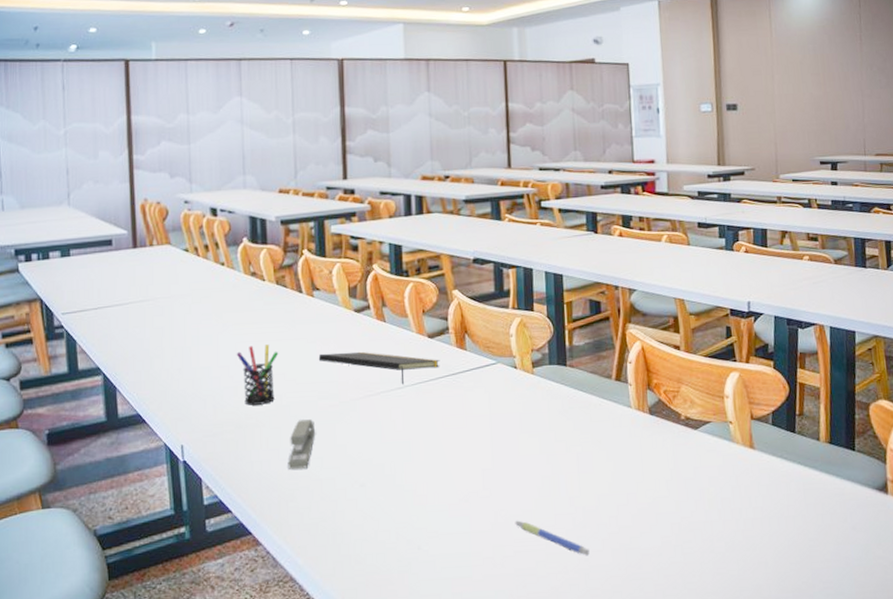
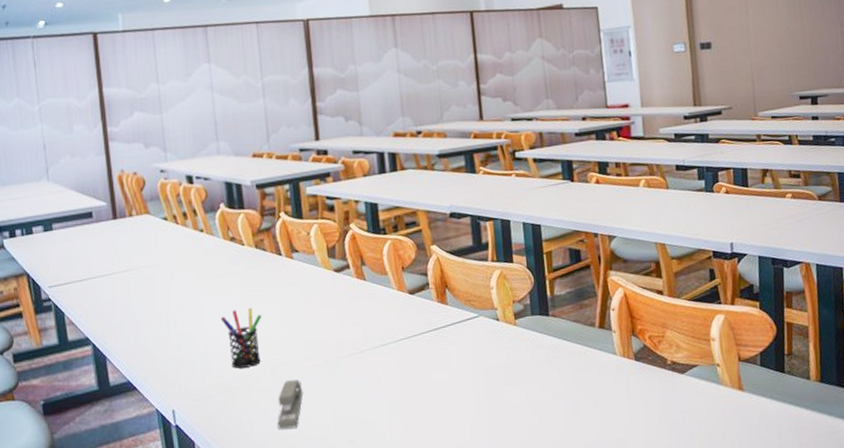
notepad: present [318,351,440,385] -> none [301,310,422,342]

